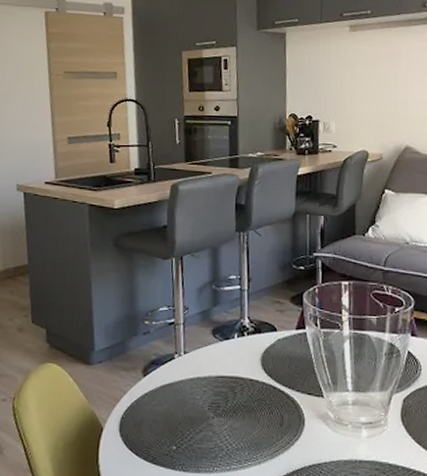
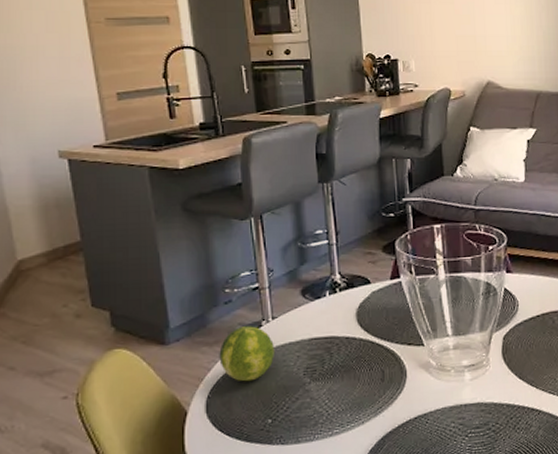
fruit: none [134,357,184,408] -> present [219,326,274,382]

